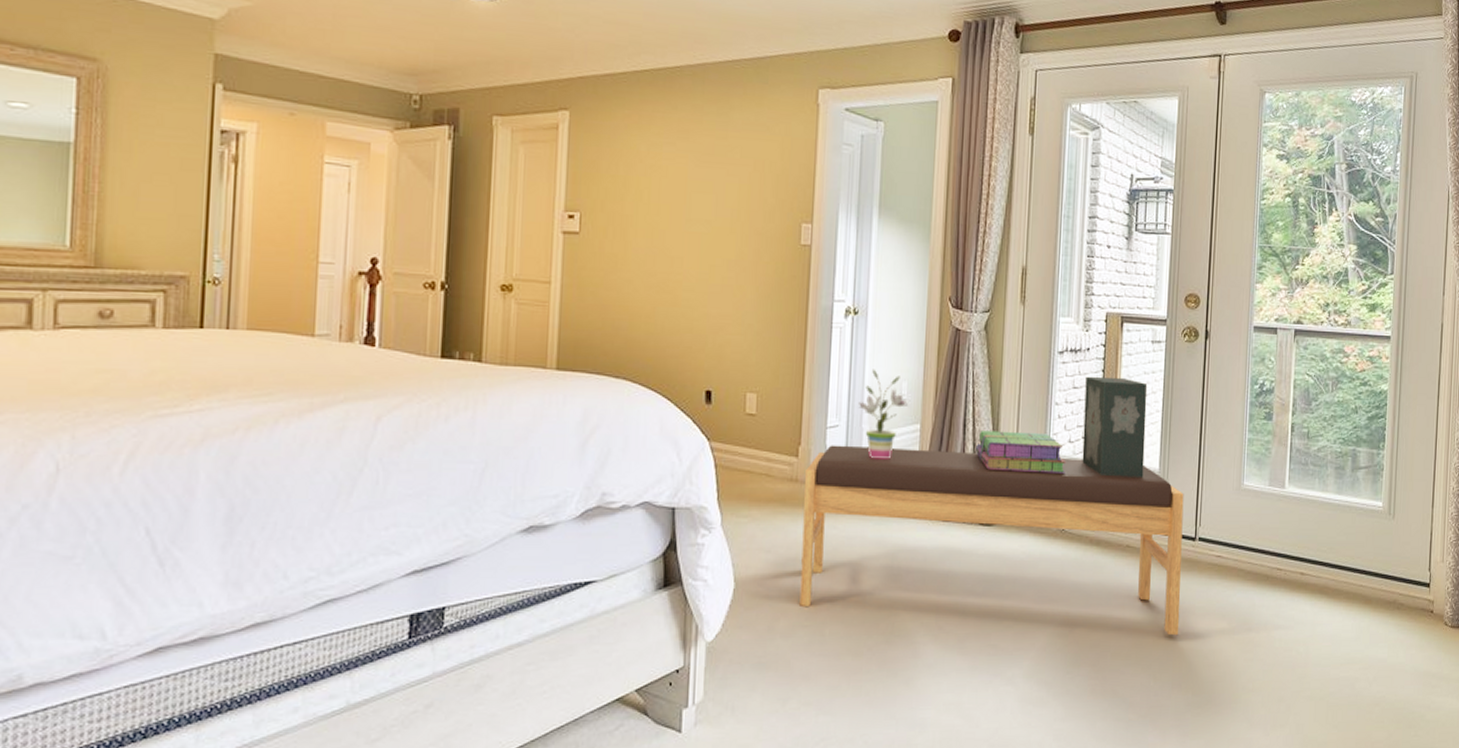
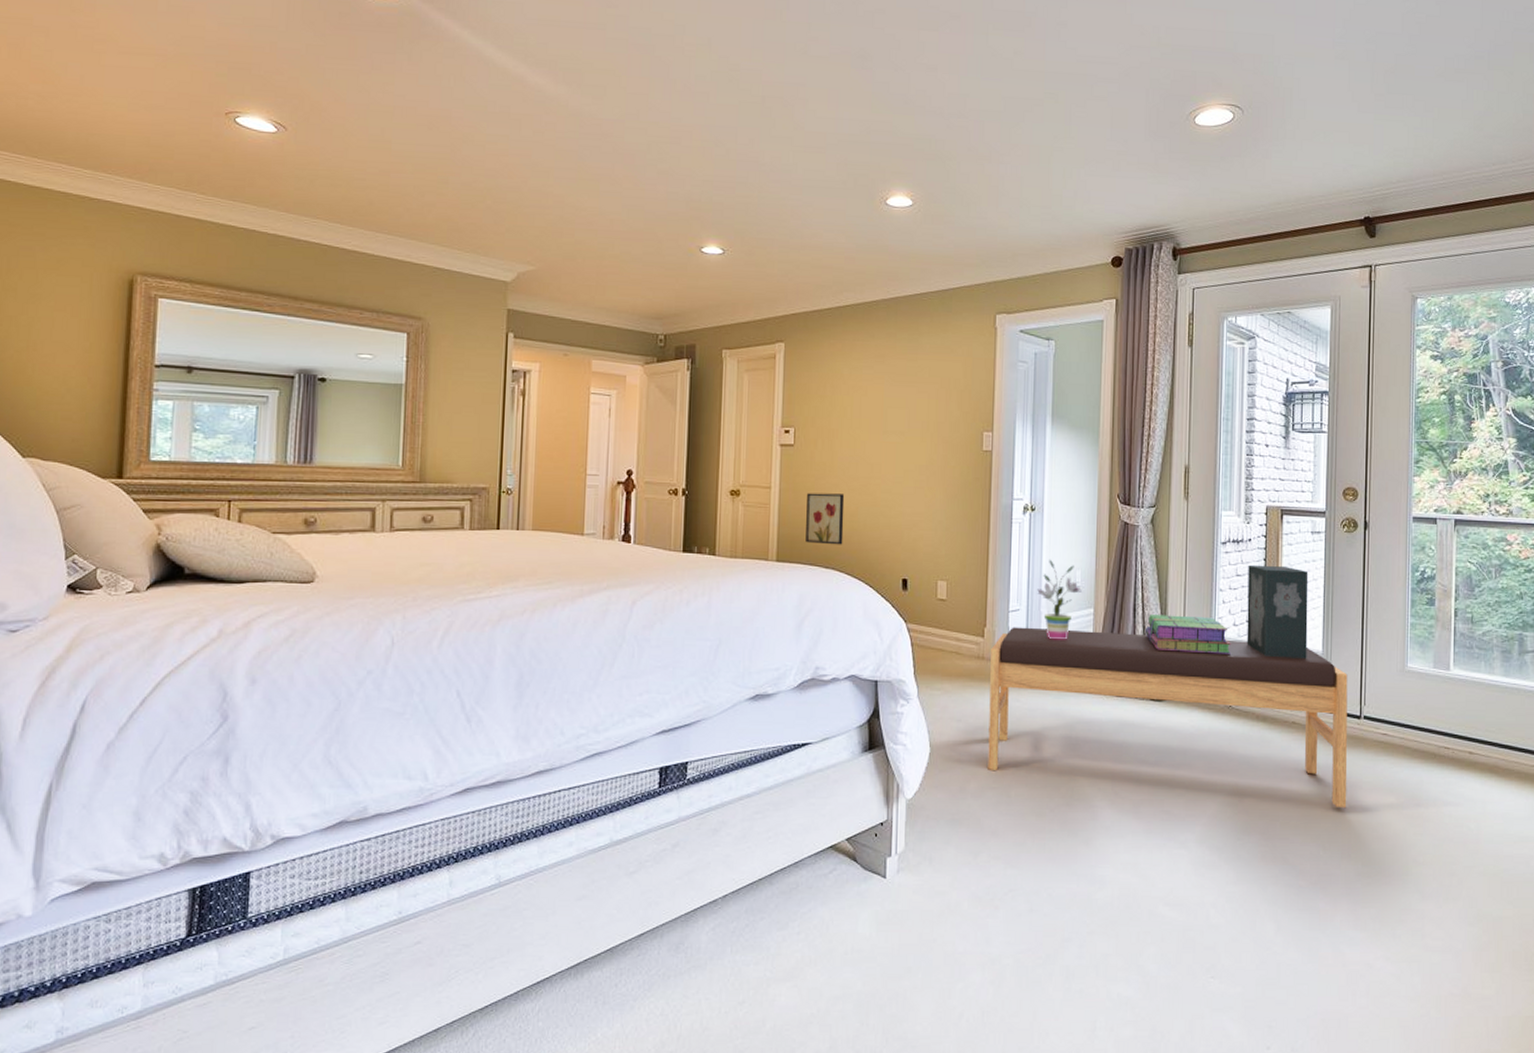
wall art: none [592,289,640,351] -> present [806,493,845,545]

